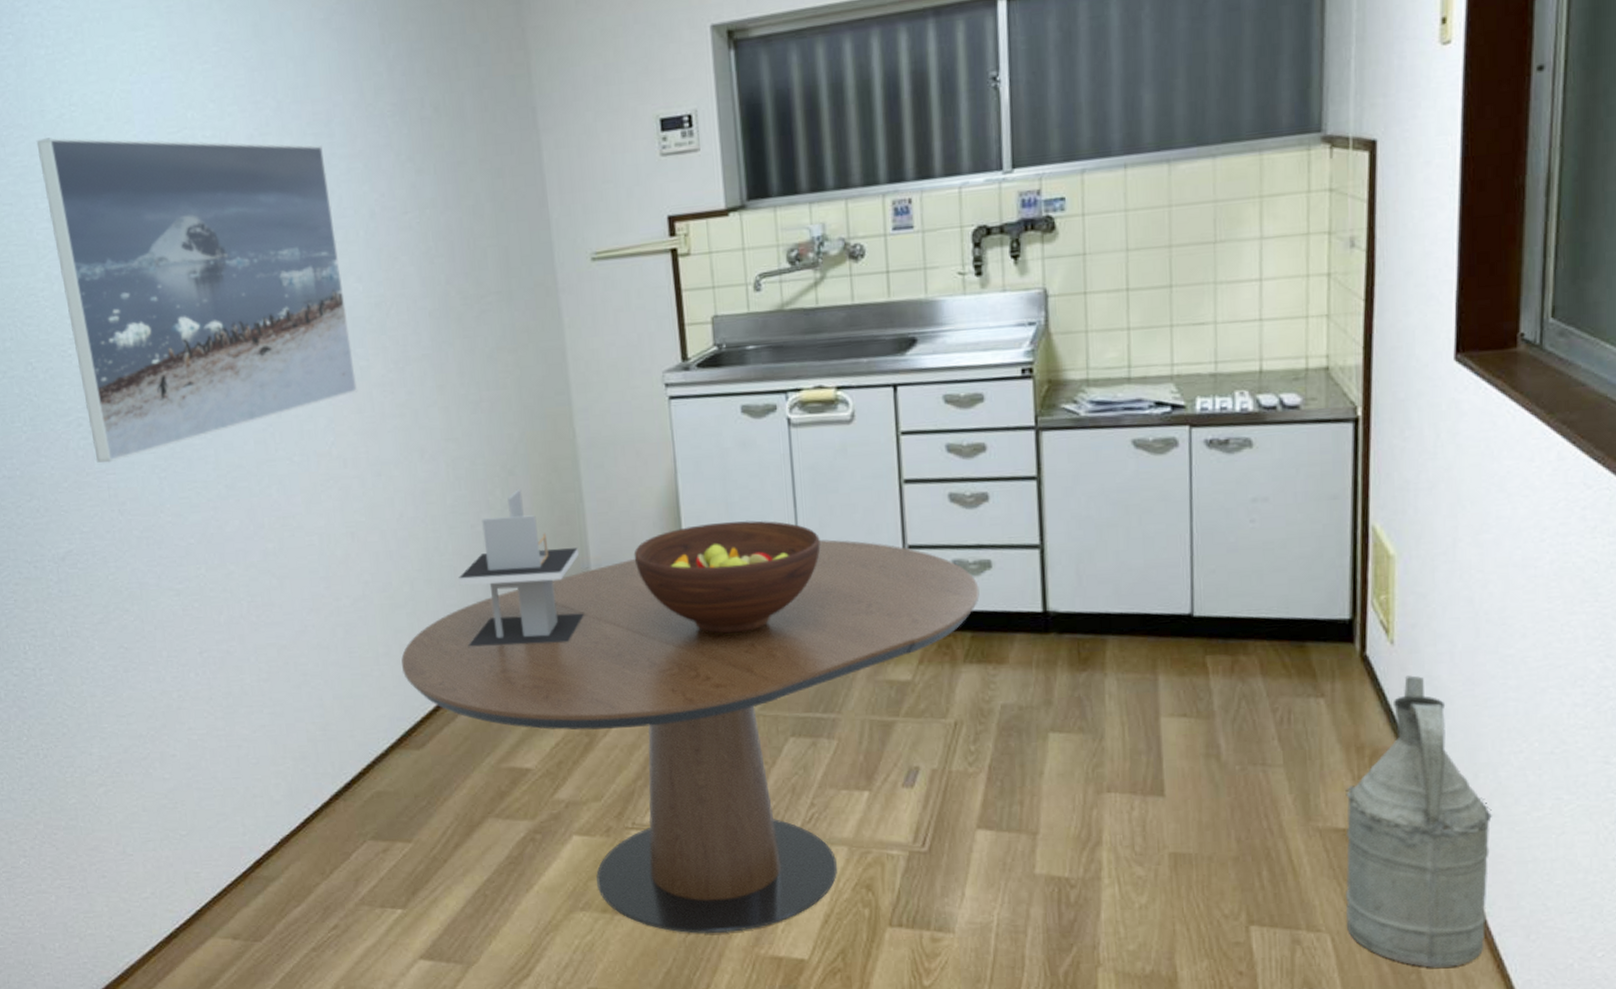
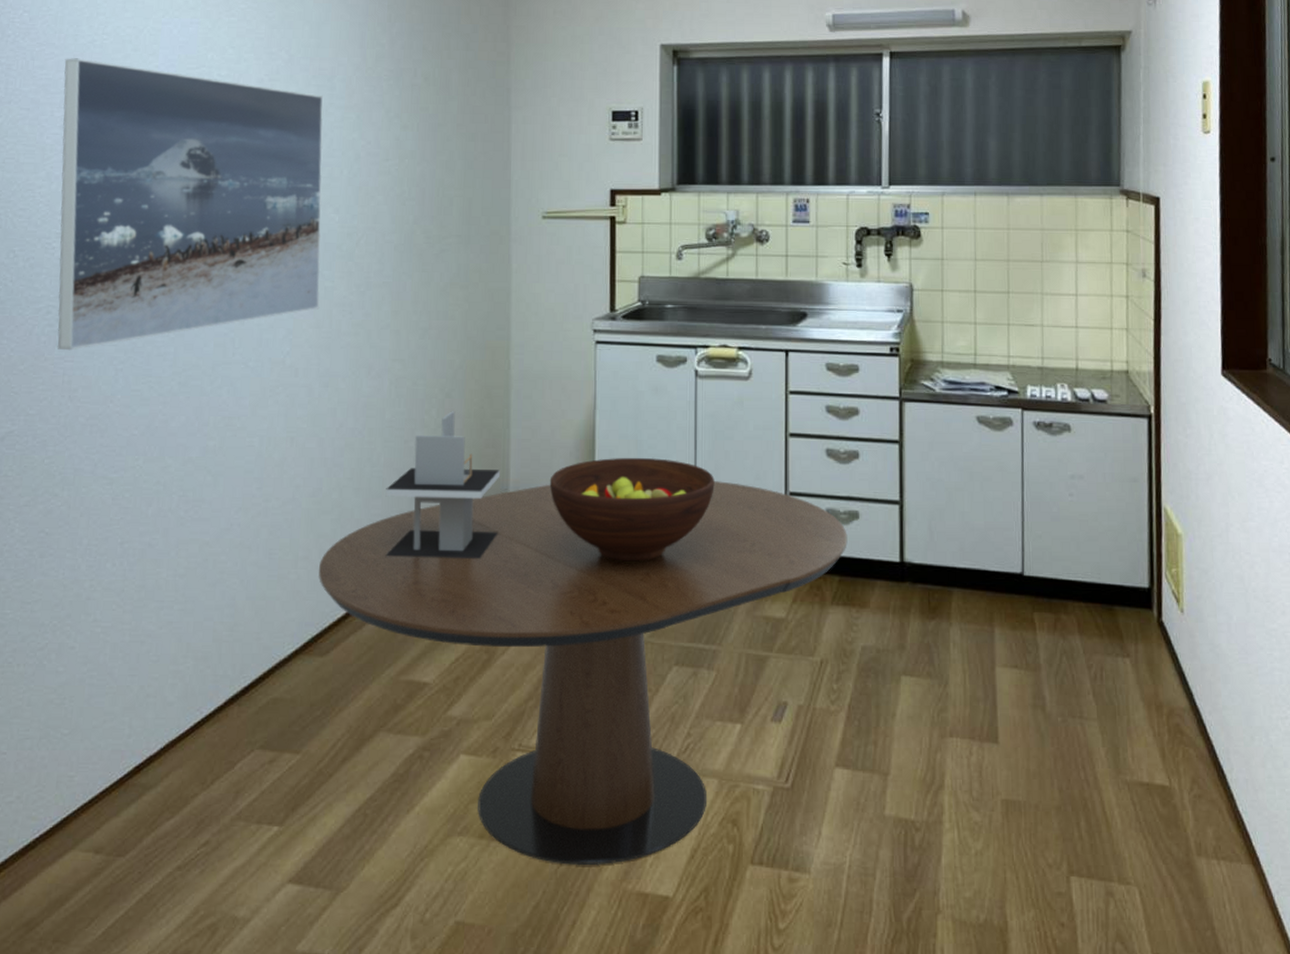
watering can: present [1345,675,1493,968] -> none [1148,642,1268,925]

